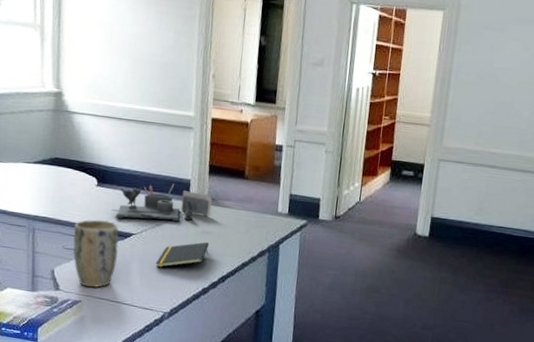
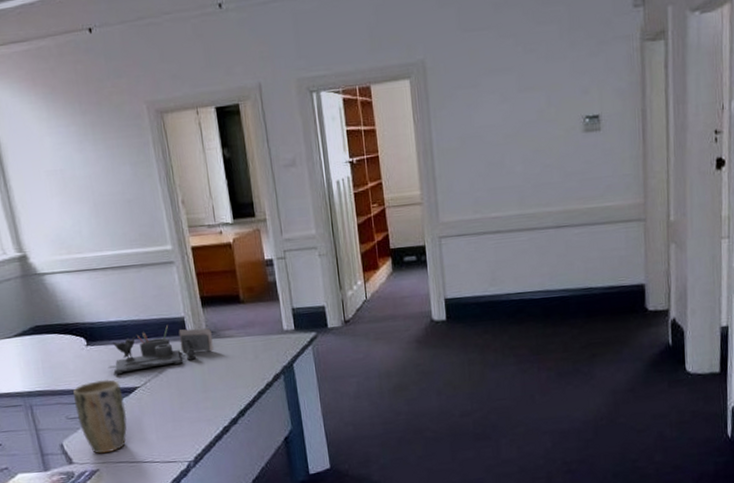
notepad: present [155,242,210,268] -> none [168,378,220,417]

